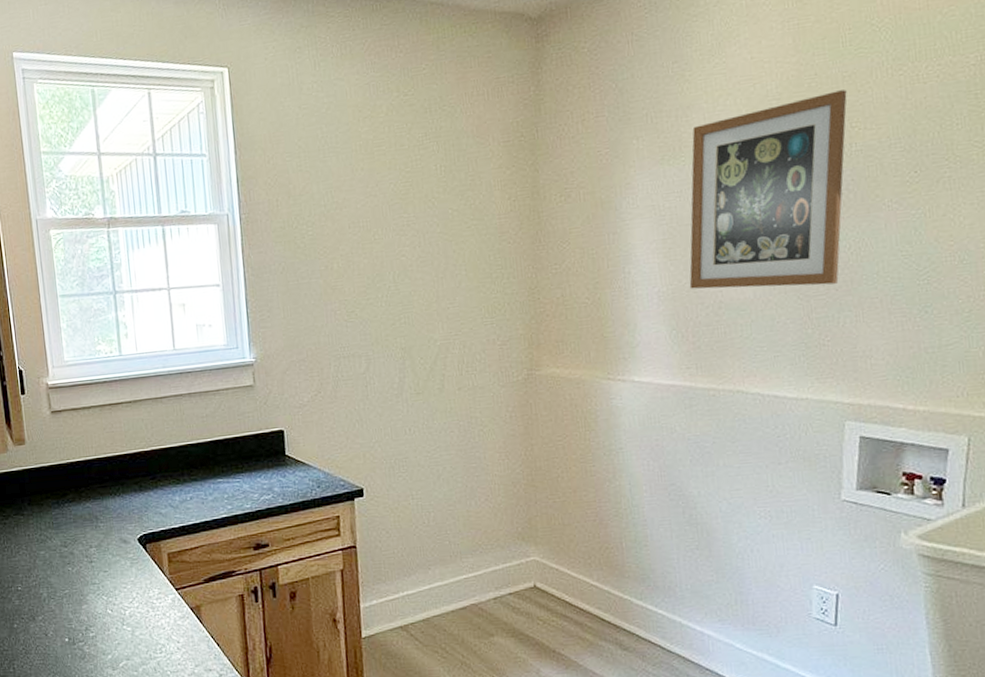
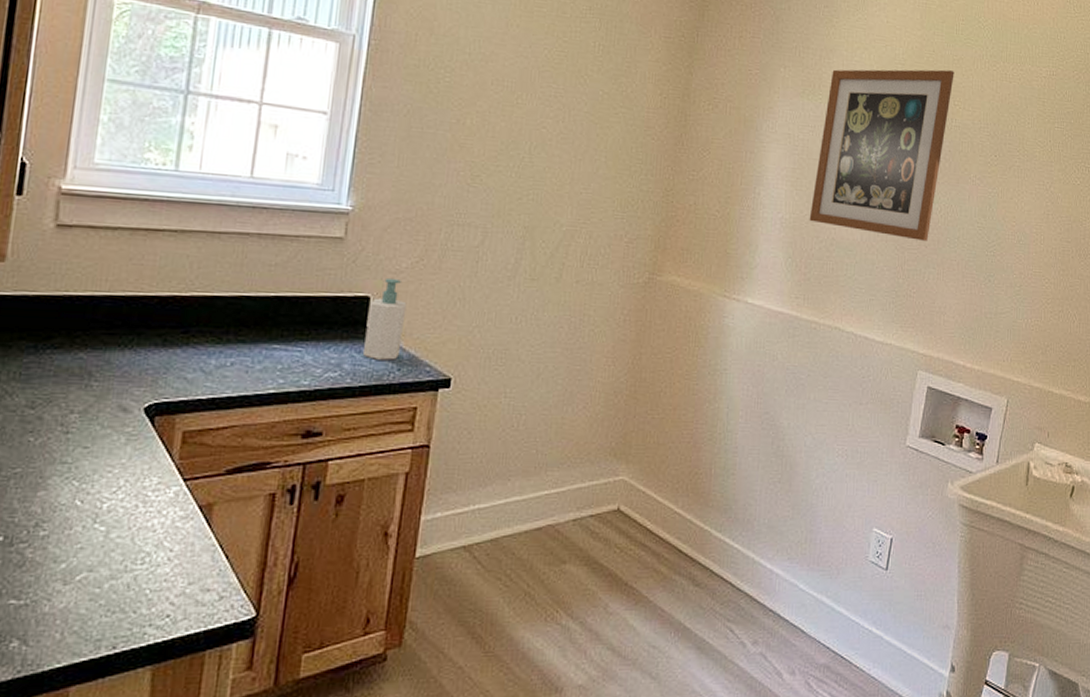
soap bottle: none [285,411,317,481] -> present [363,277,407,360]

